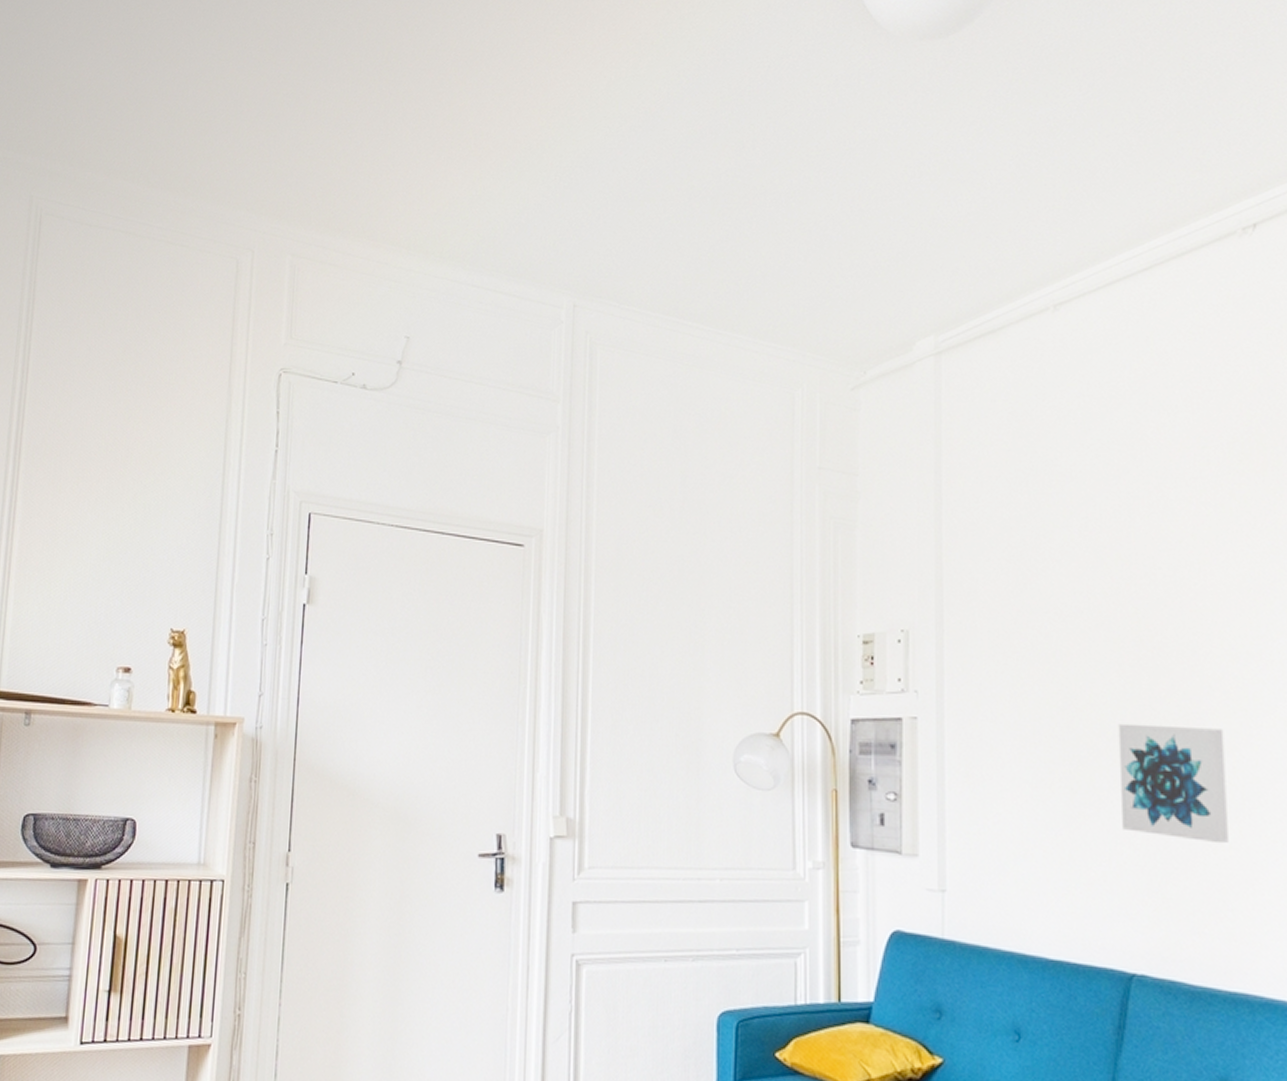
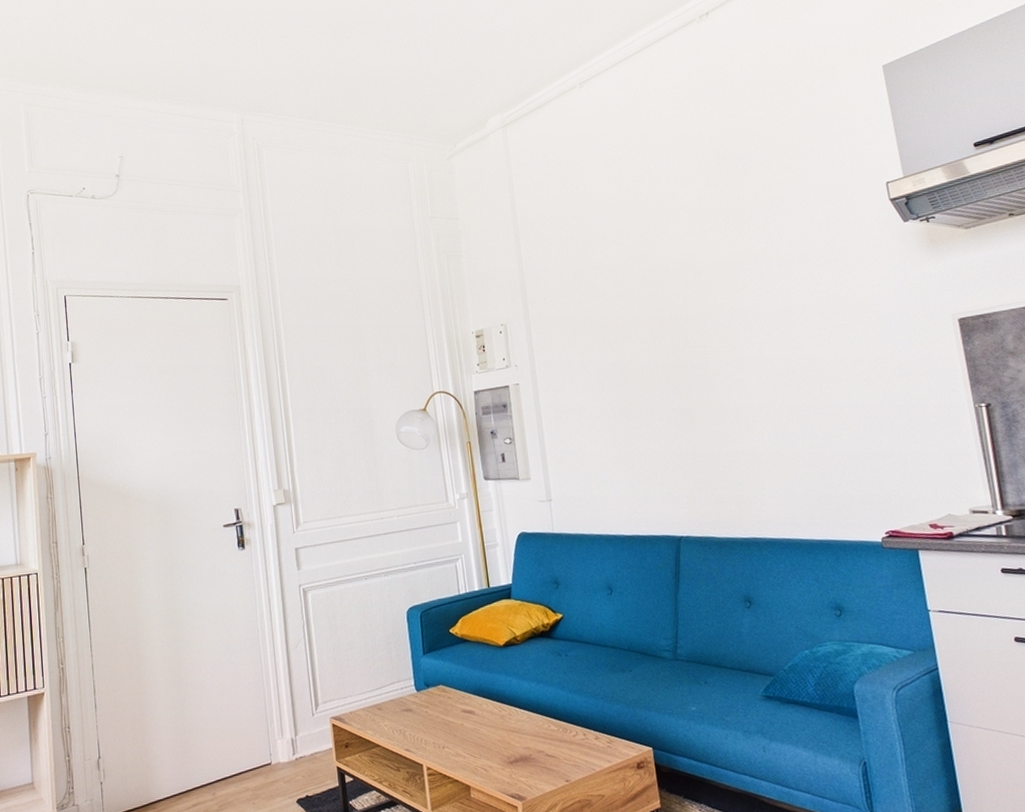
wall art: present [1118,723,1228,844] -> none [653,363,733,441]

